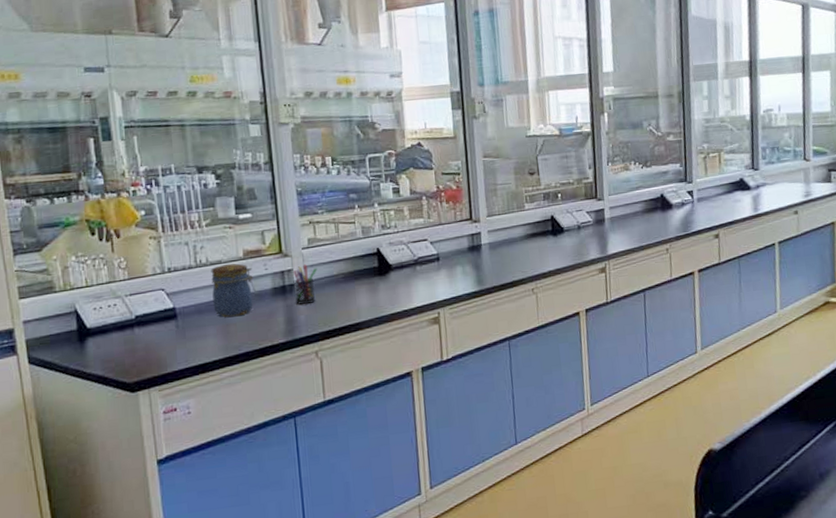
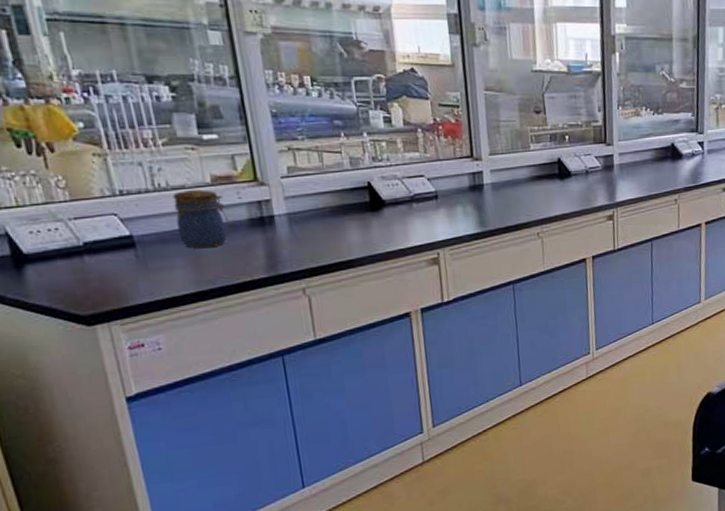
pen holder: present [293,264,317,305] -> none [272,195,301,239]

